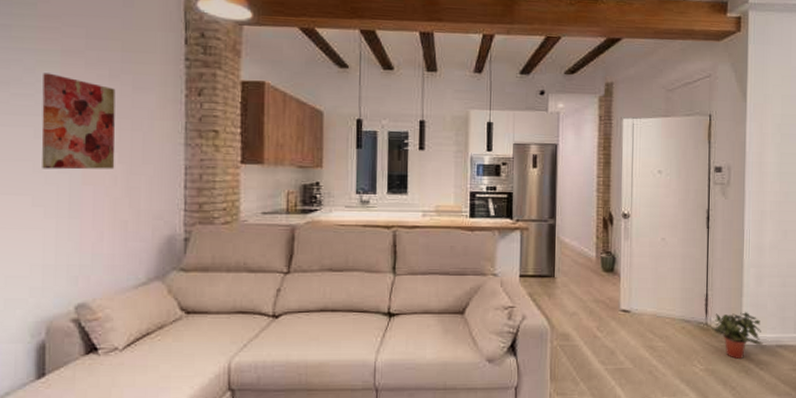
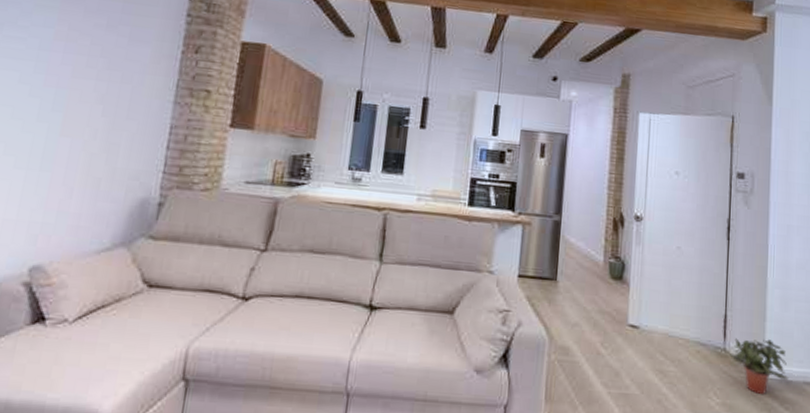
wall art: present [41,73,116,170] -> none [21,17,111,122]

